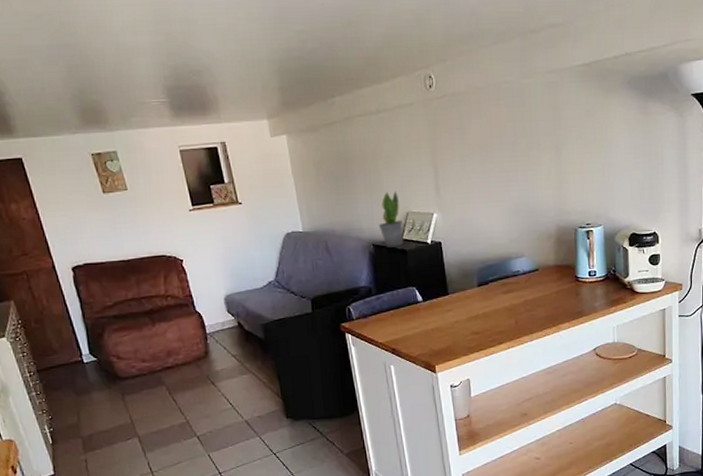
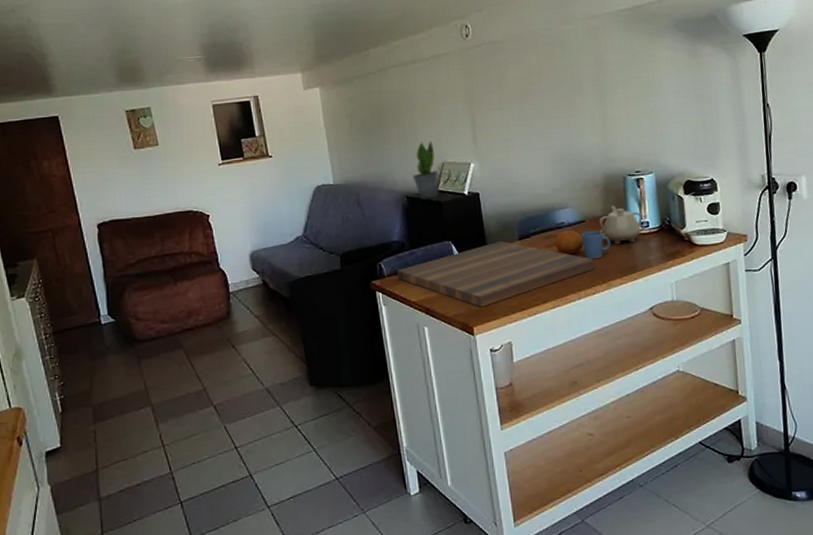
cutting board: none [365,287,546,348] -> present [397,240,595,307]
fruit: none [511,278,537,301] -> present [555,230,584,255]
mug: none [535,279,561,305] -> present [581,231,611,260]
teapot: none [551,255,592,292] -> present [598,205,645,245]

